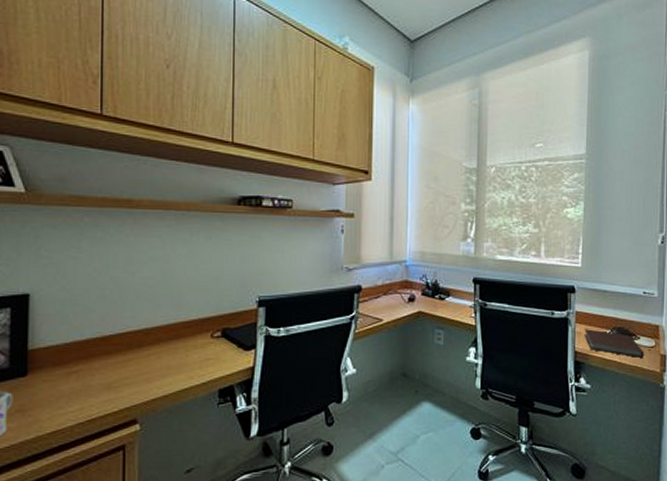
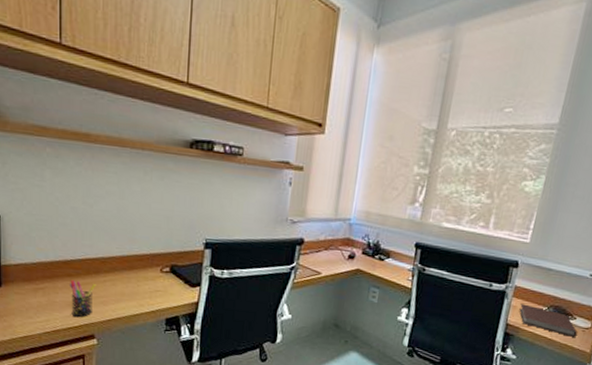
pen holder: none [109,357,139,401] -> present [70,279,97,318]

